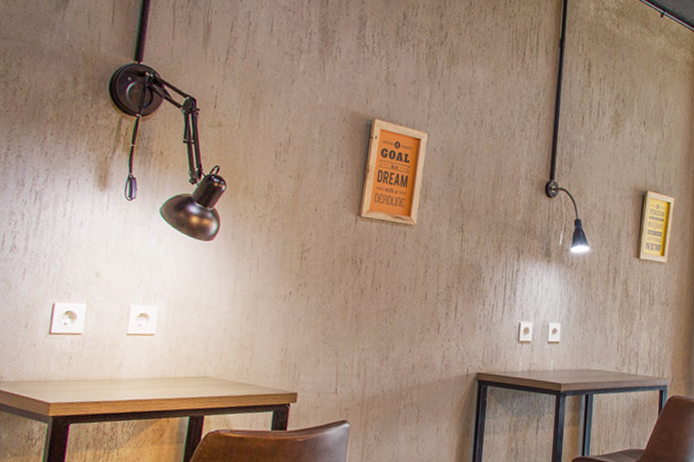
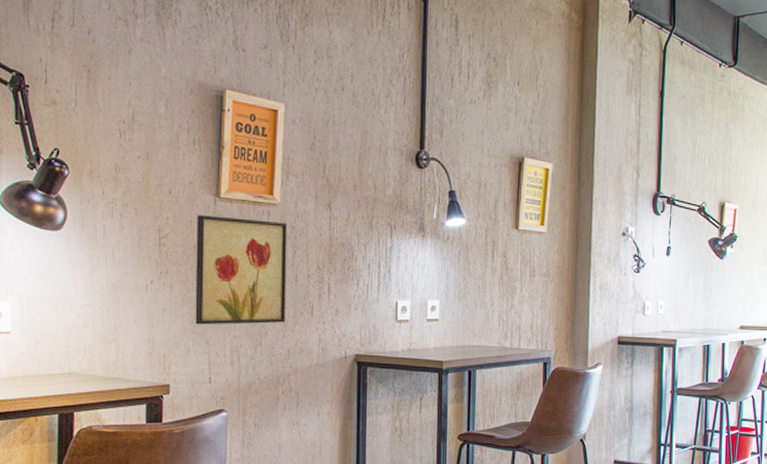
wall art: none [327,232,422,338] -> present [195,215,288,325]

